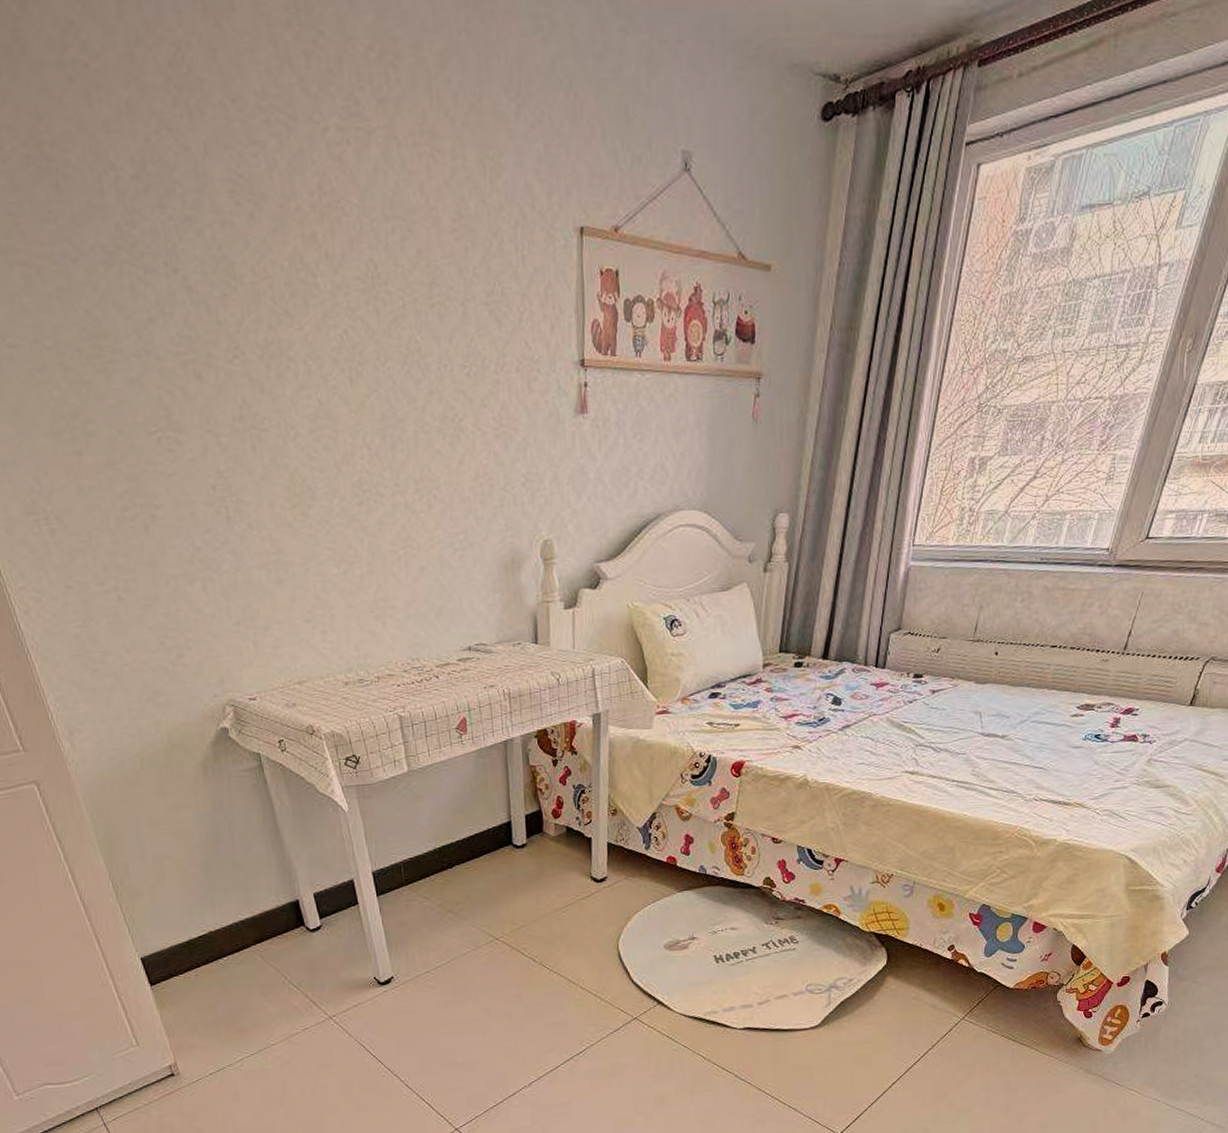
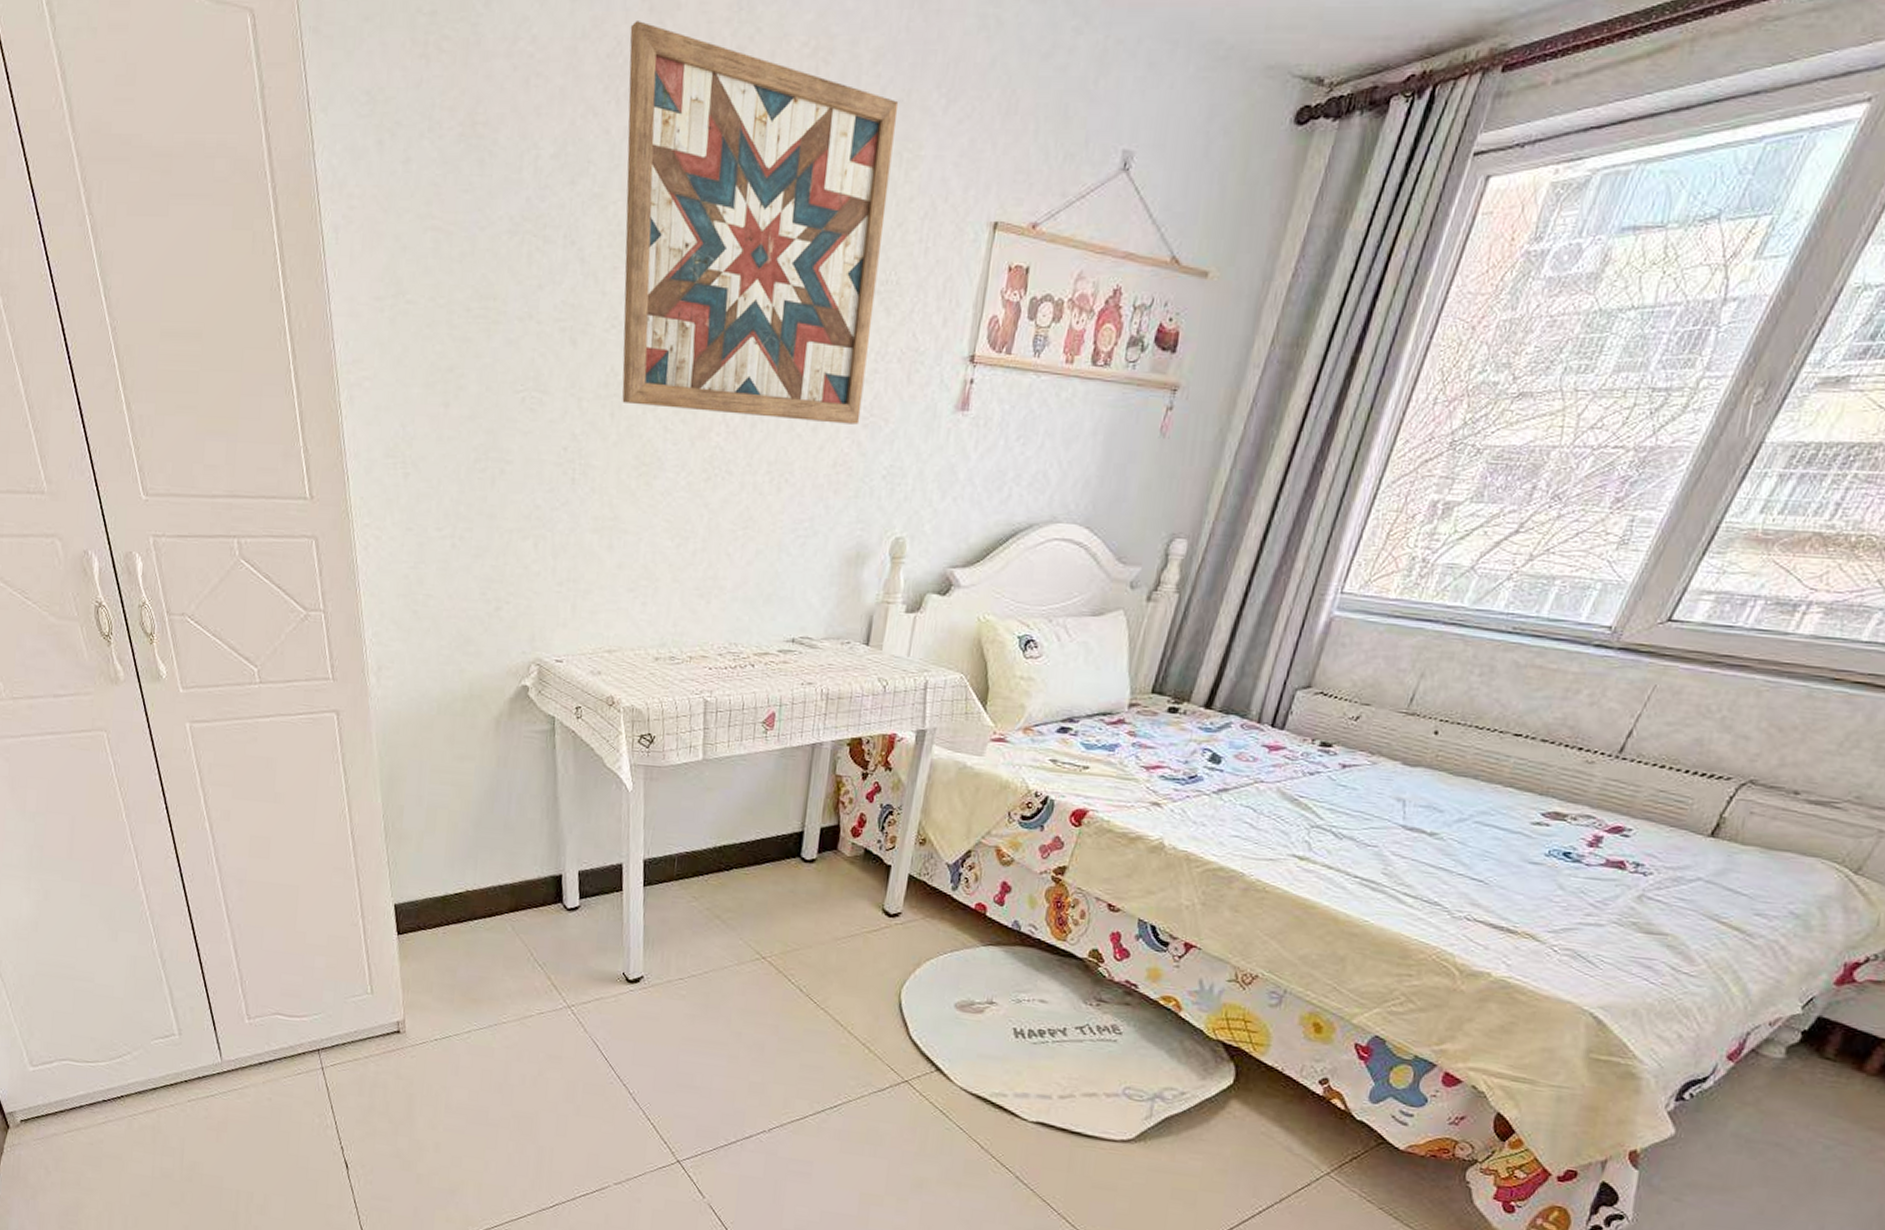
wall art: none [186,24,492,437] -> present [622,21,899,425]

